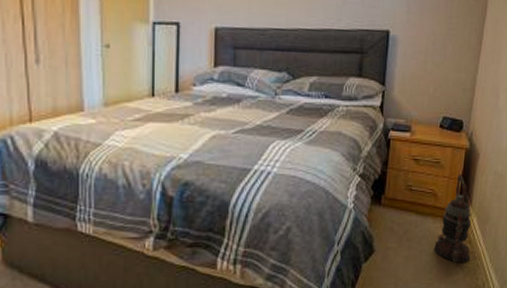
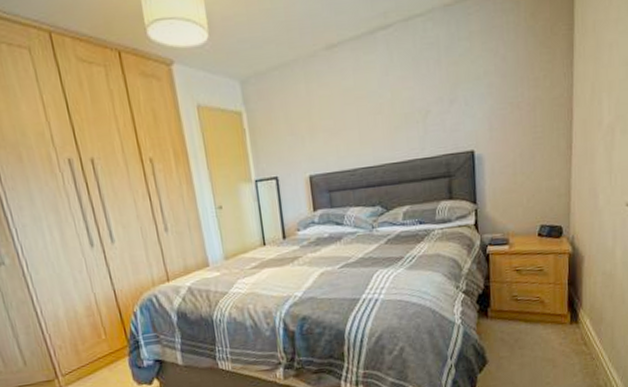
lantern: present [434,174,471,263] -> none [548,278,588,366]

